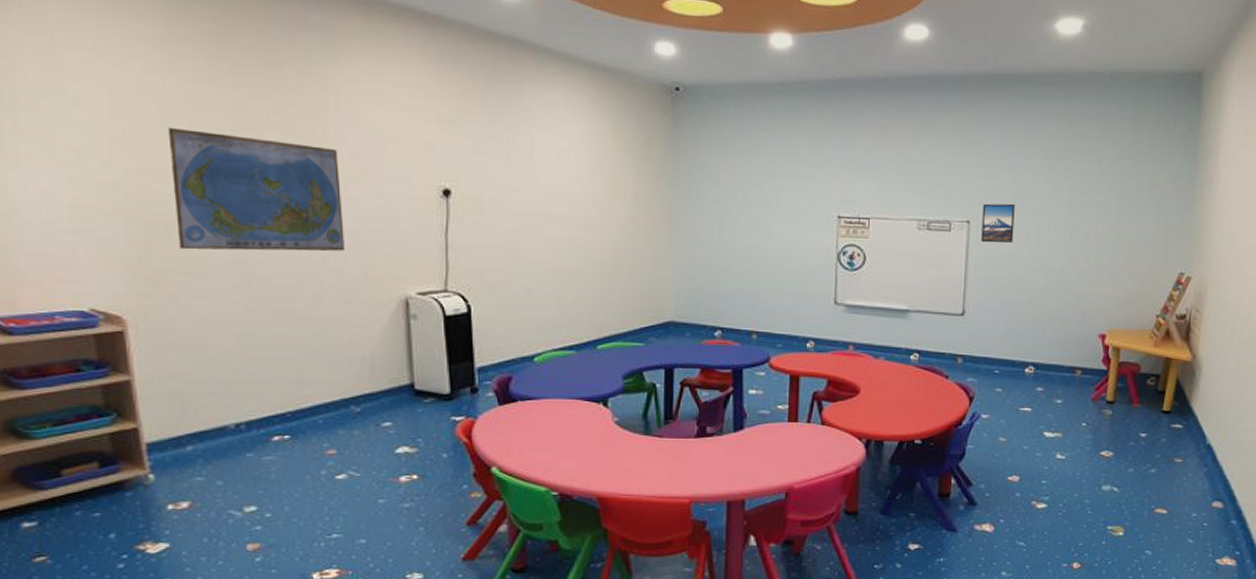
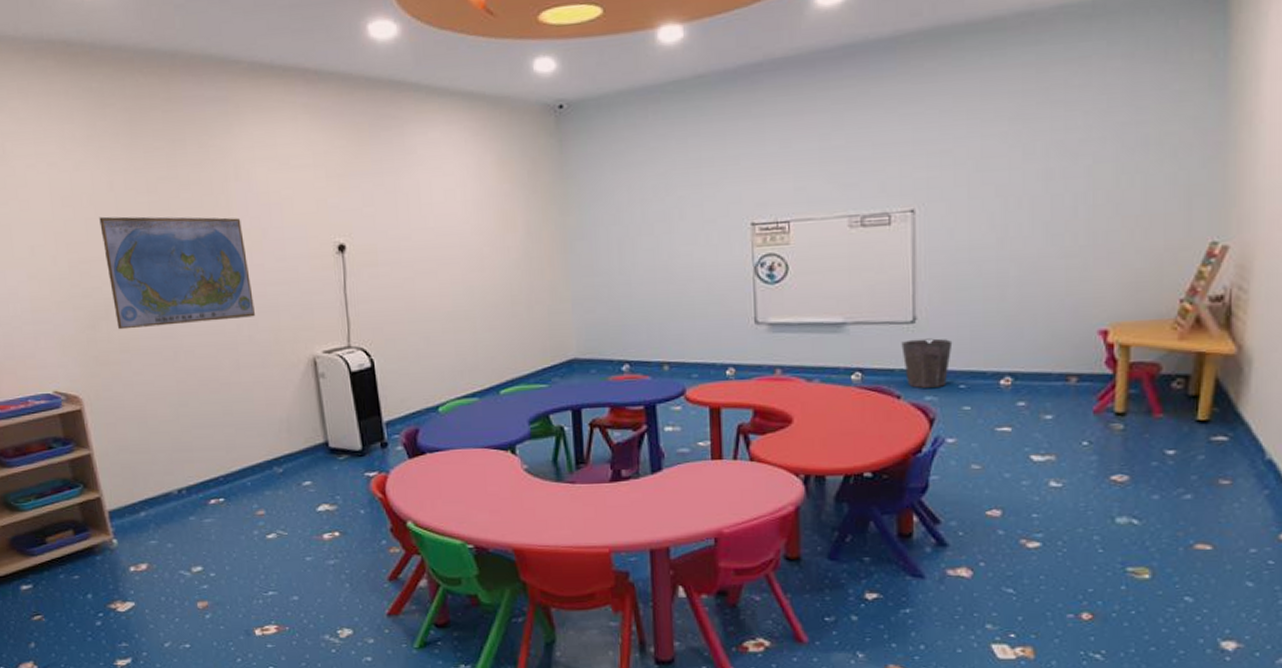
waste bin: none [952,329,992,371] -> present [901,338,953,388]
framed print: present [981,203,1015,243] -> none [930,182,973,234]

